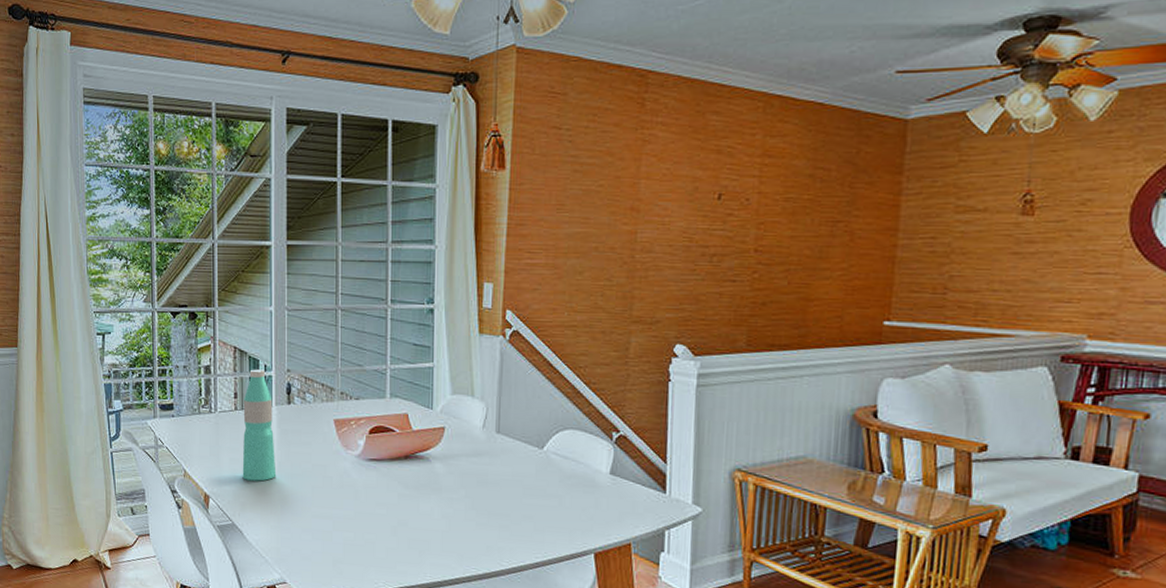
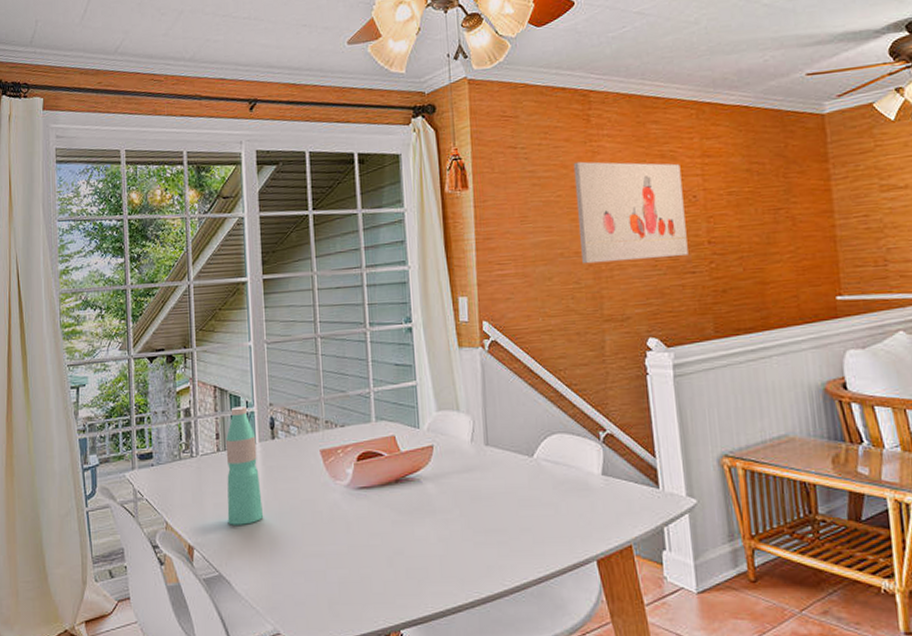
wall art: none [617,150,737,262] -> present [573,161,688,264]

